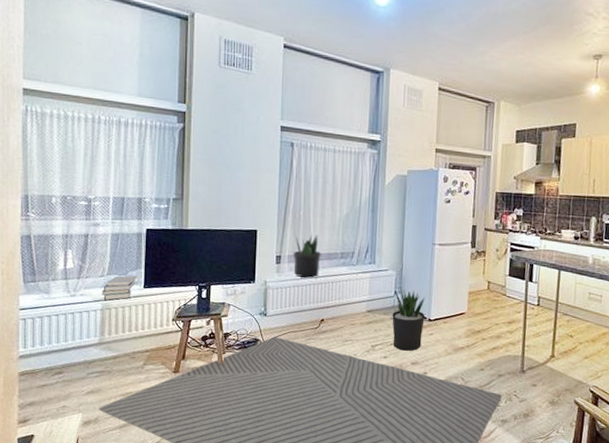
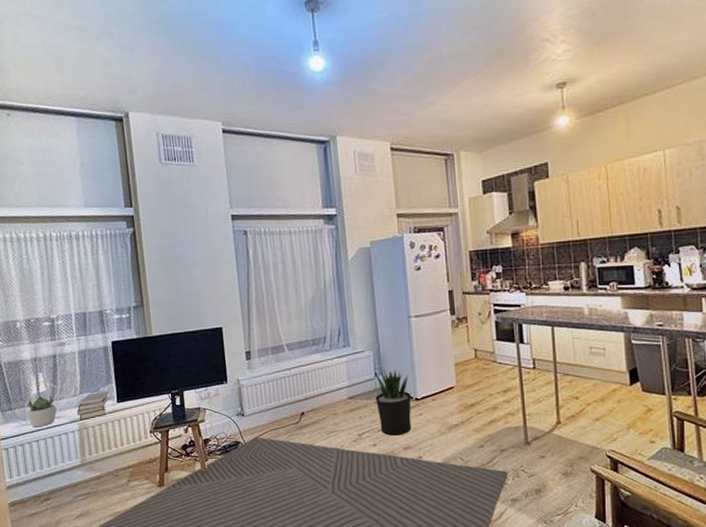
succulent plant: none [50,272,81,302] -> present [27,396,57,428]
planter: present [293,234,321,278] -> none [261,324,292,371]

